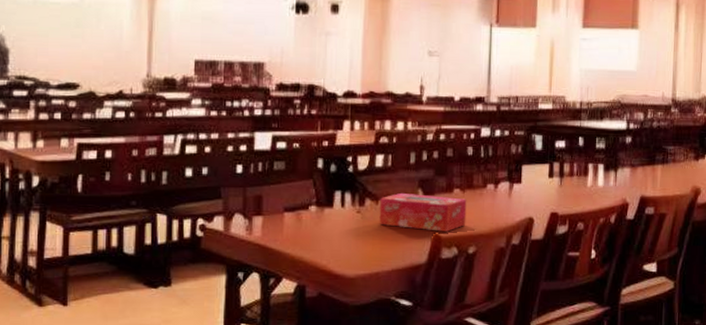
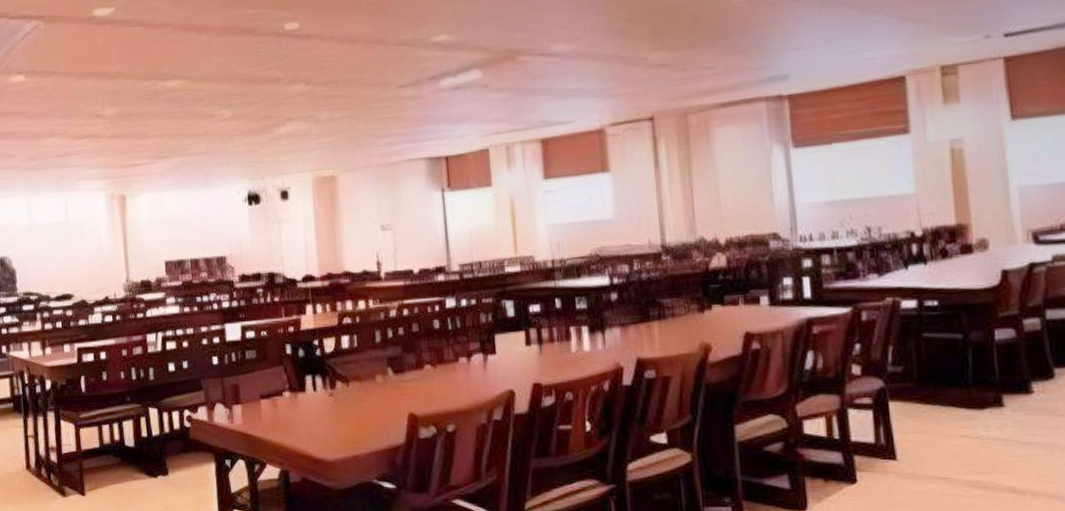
tissue box: present [379,193,467,232] -> none [350,373,442,411]

